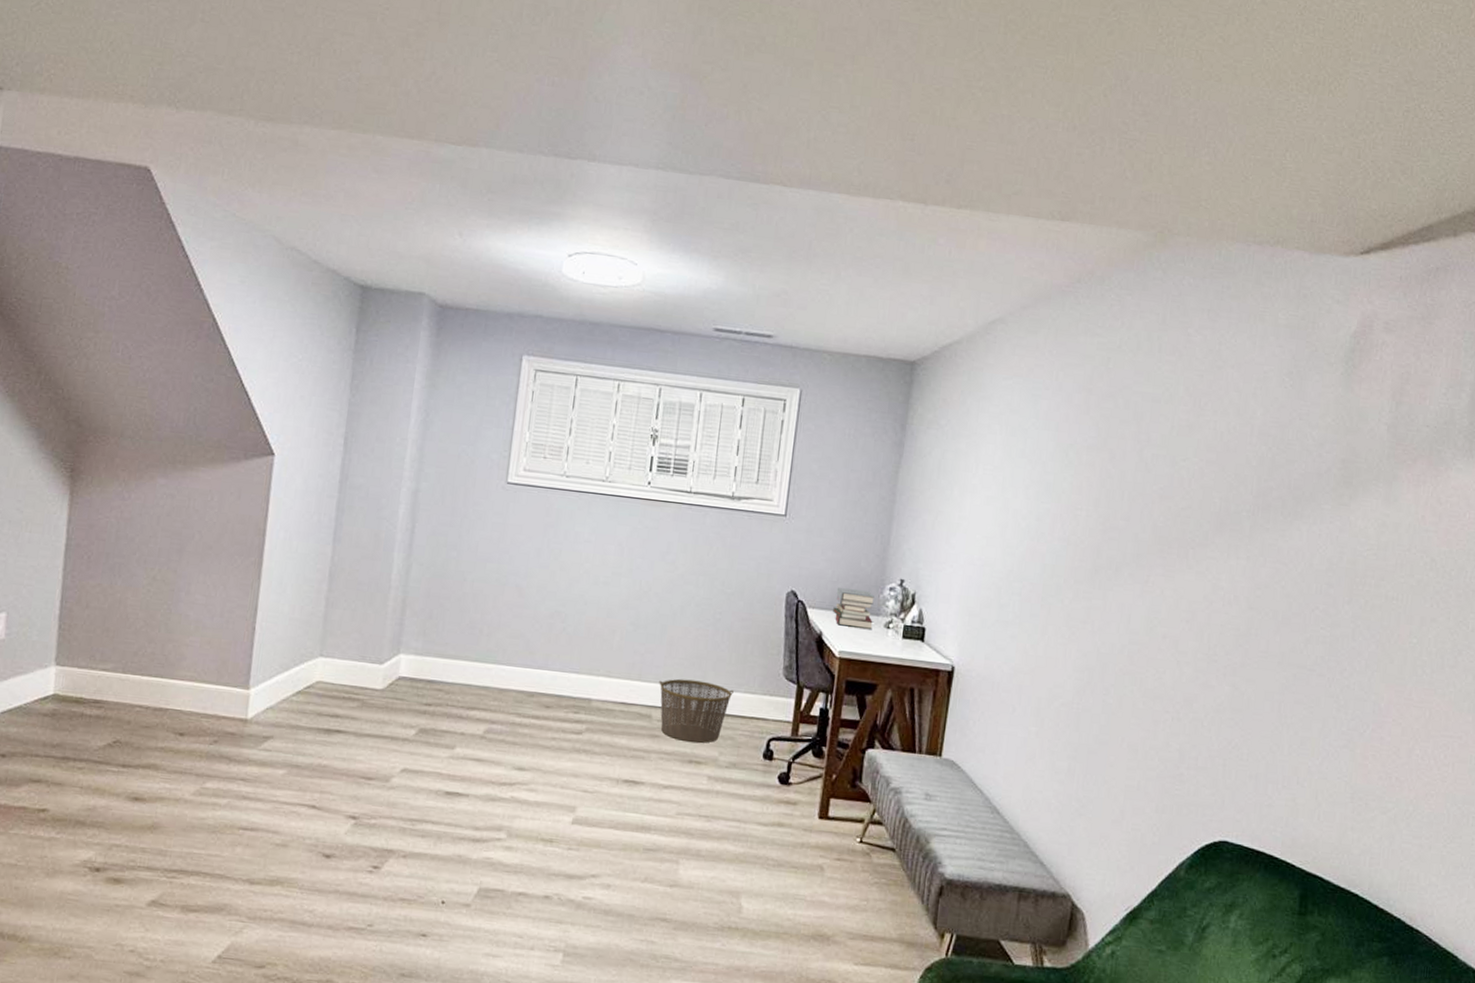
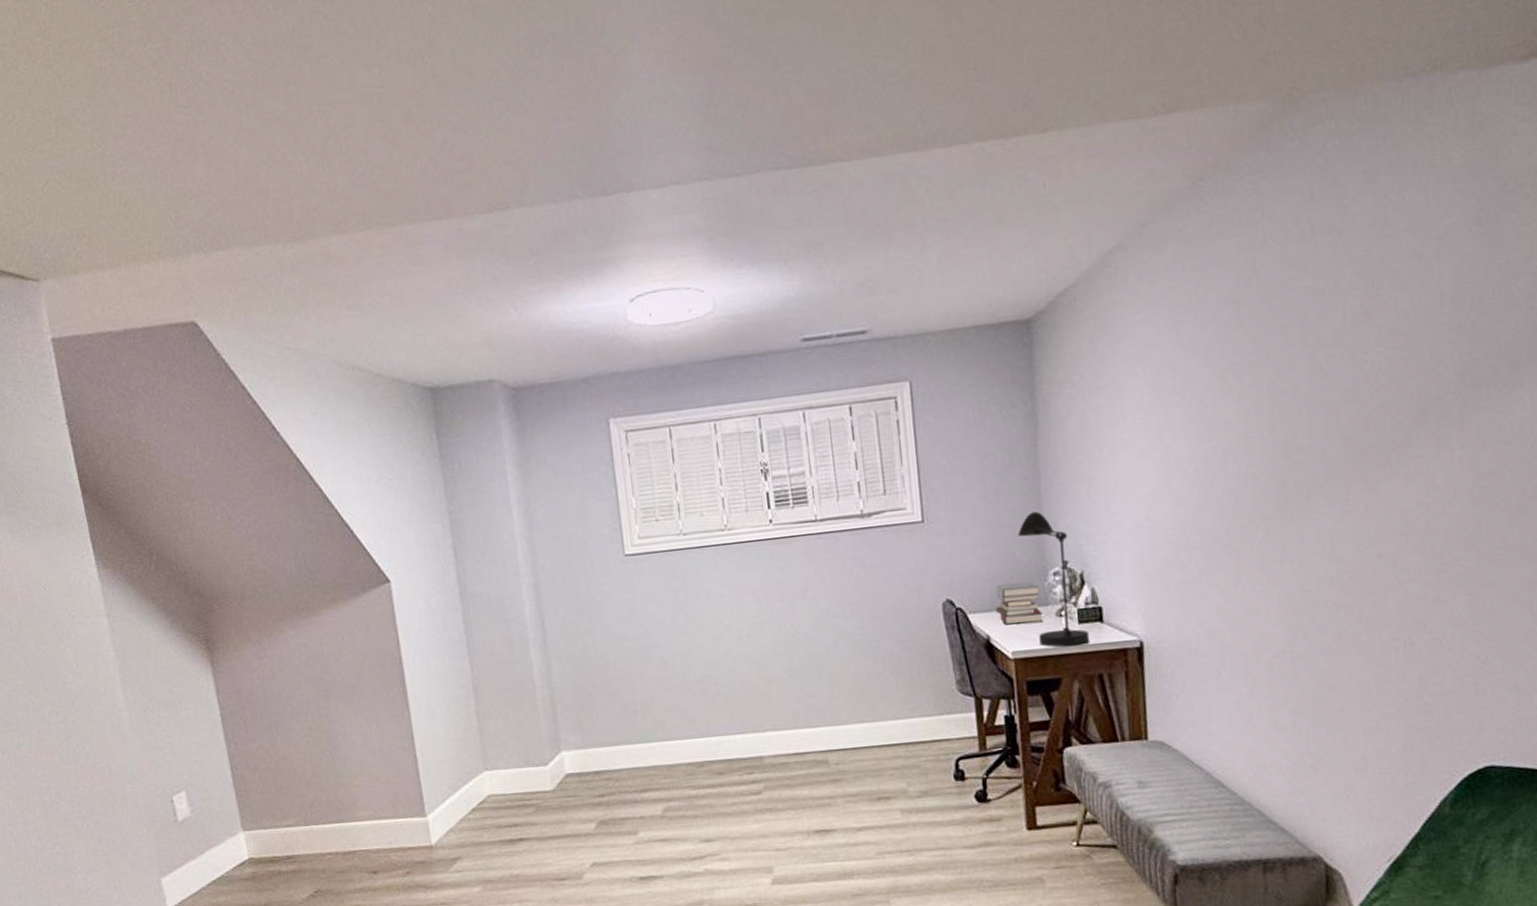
basket: present [659,678,734,743] -> none [828,714,909,780]
desk lamp: none [865,529,910,658] -> present [1017,511,1090,647]

